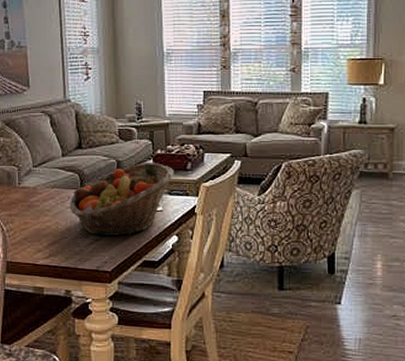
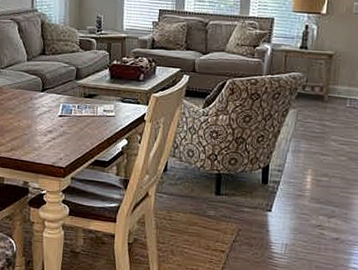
fruit basket: present [69,162,174,236] -> none [31,71,128,137]

